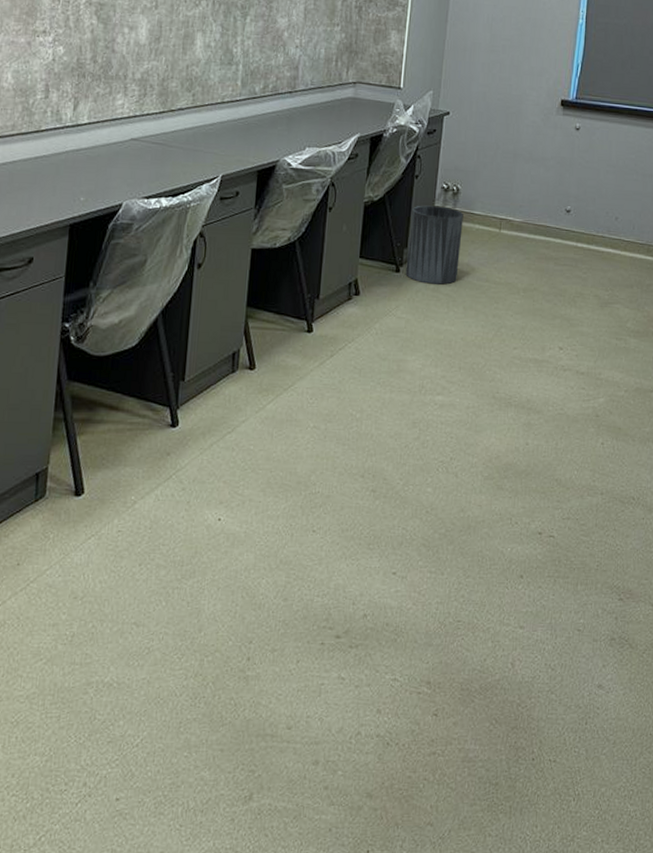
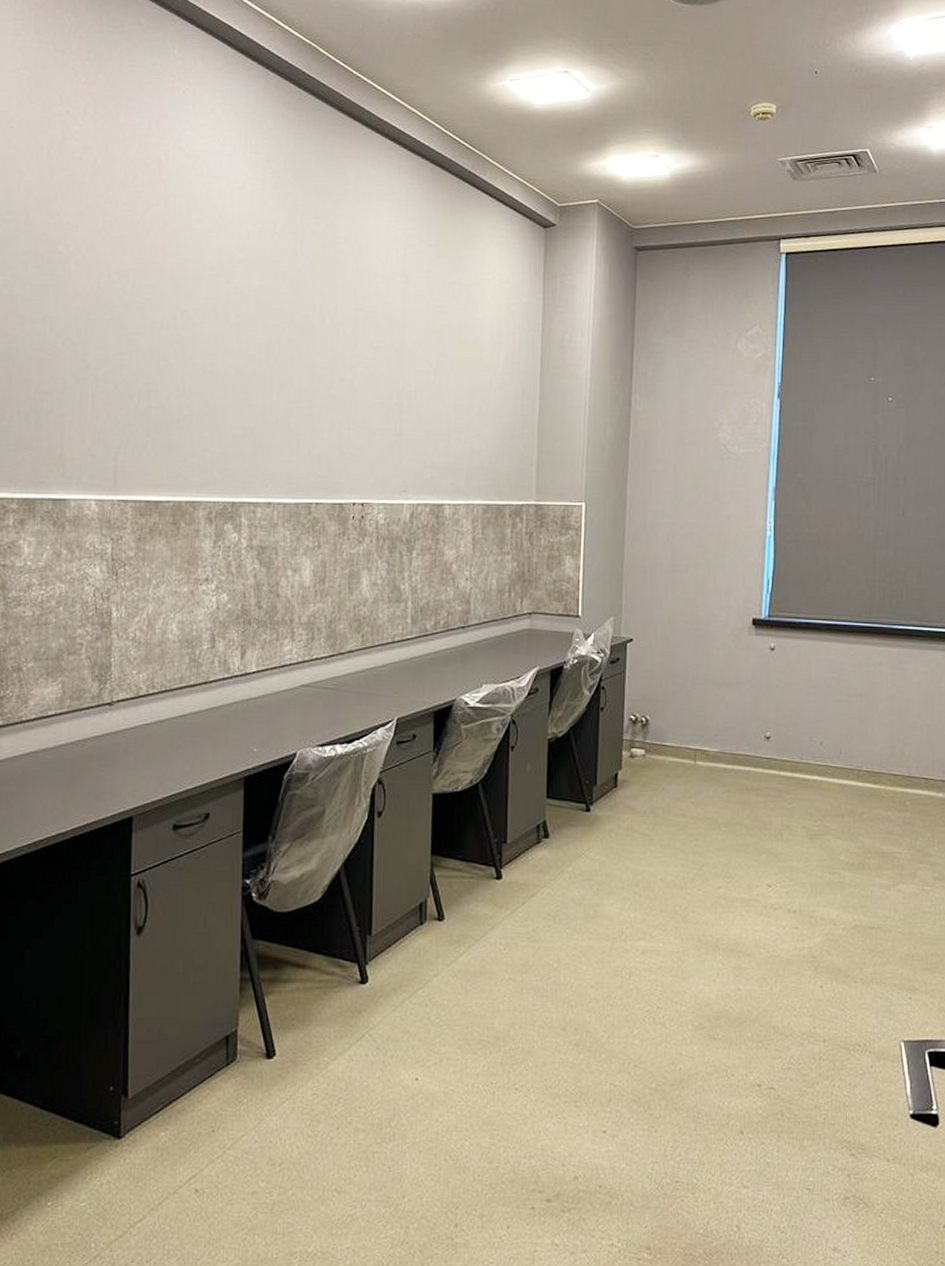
trash can: present [405,205,464,285] -> none [597,739,655,823]

